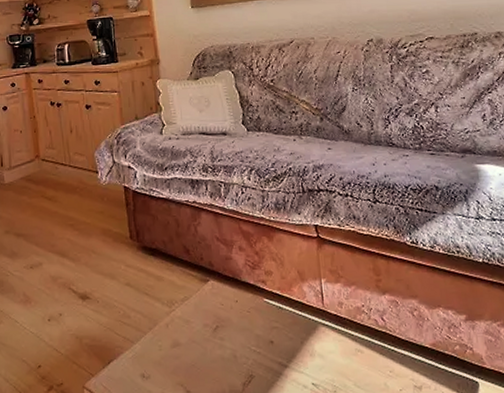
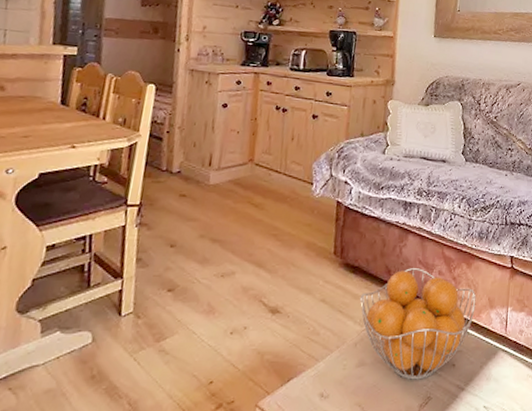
fruit basket: none [164,245,285,359] -> present [360,268,476,380]

